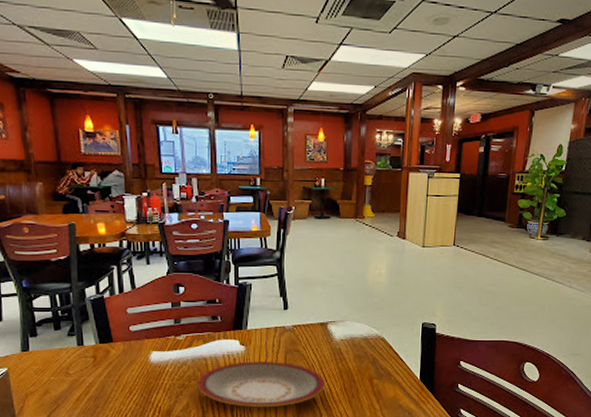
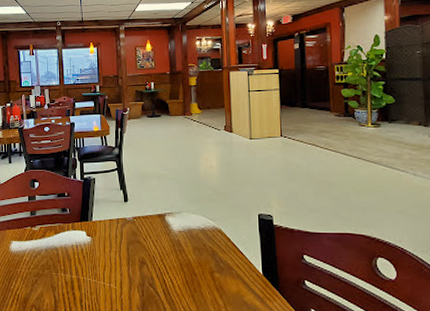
plate: present [198,360,325,408] -> none [50,251,167,300]

